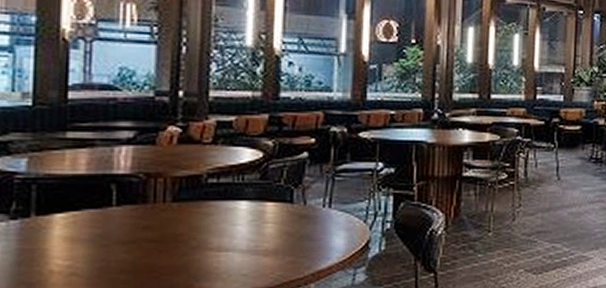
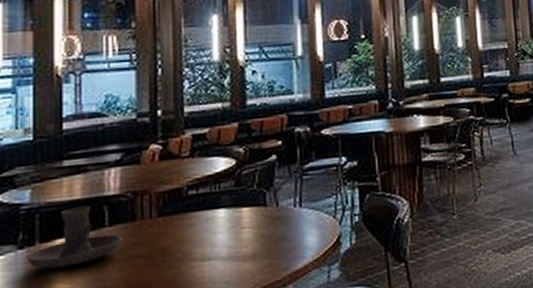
candle holder: none [21,182,131,243] -> present [27,206,122,269]

